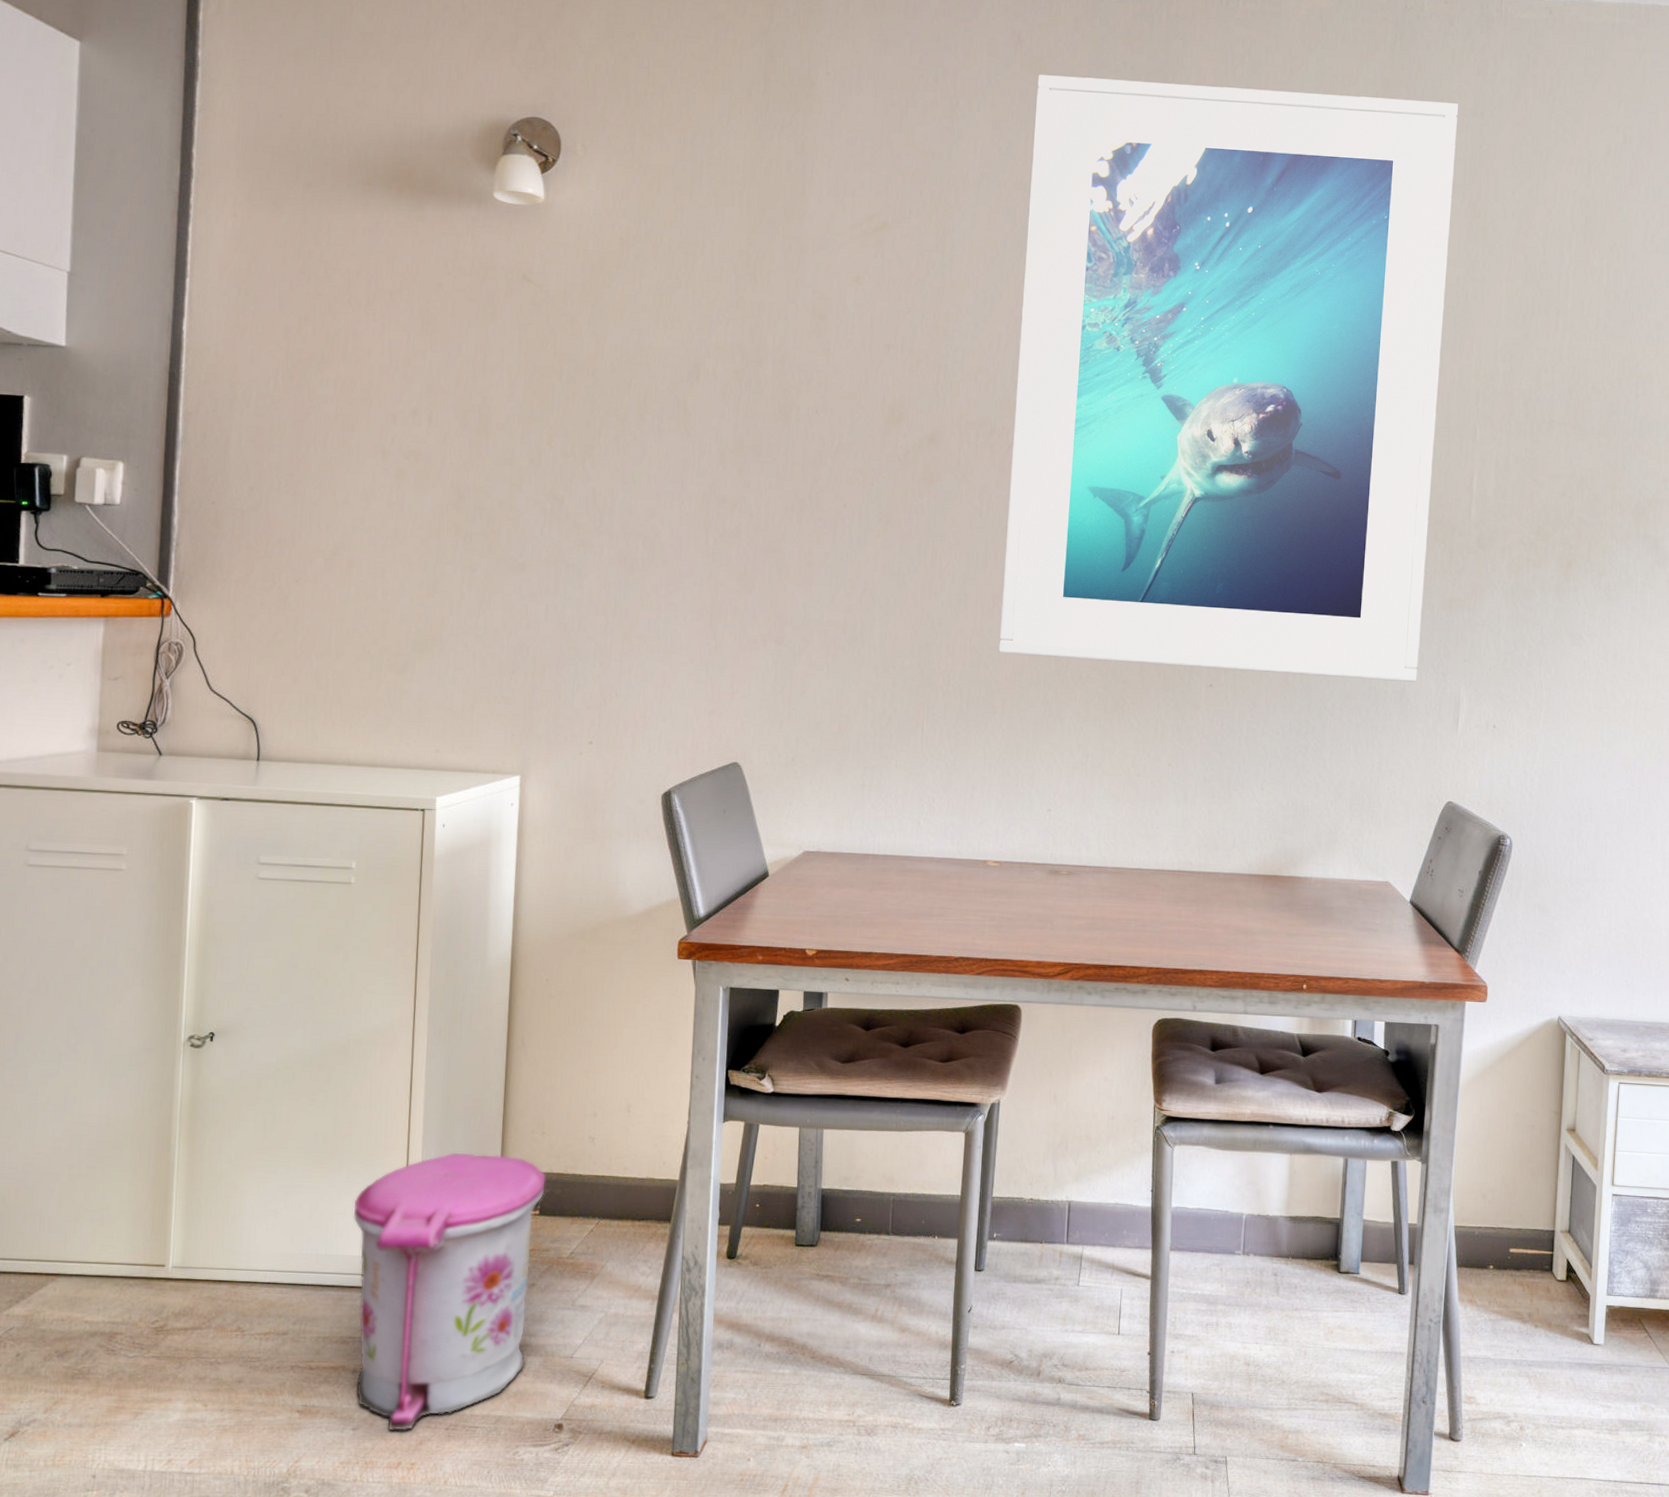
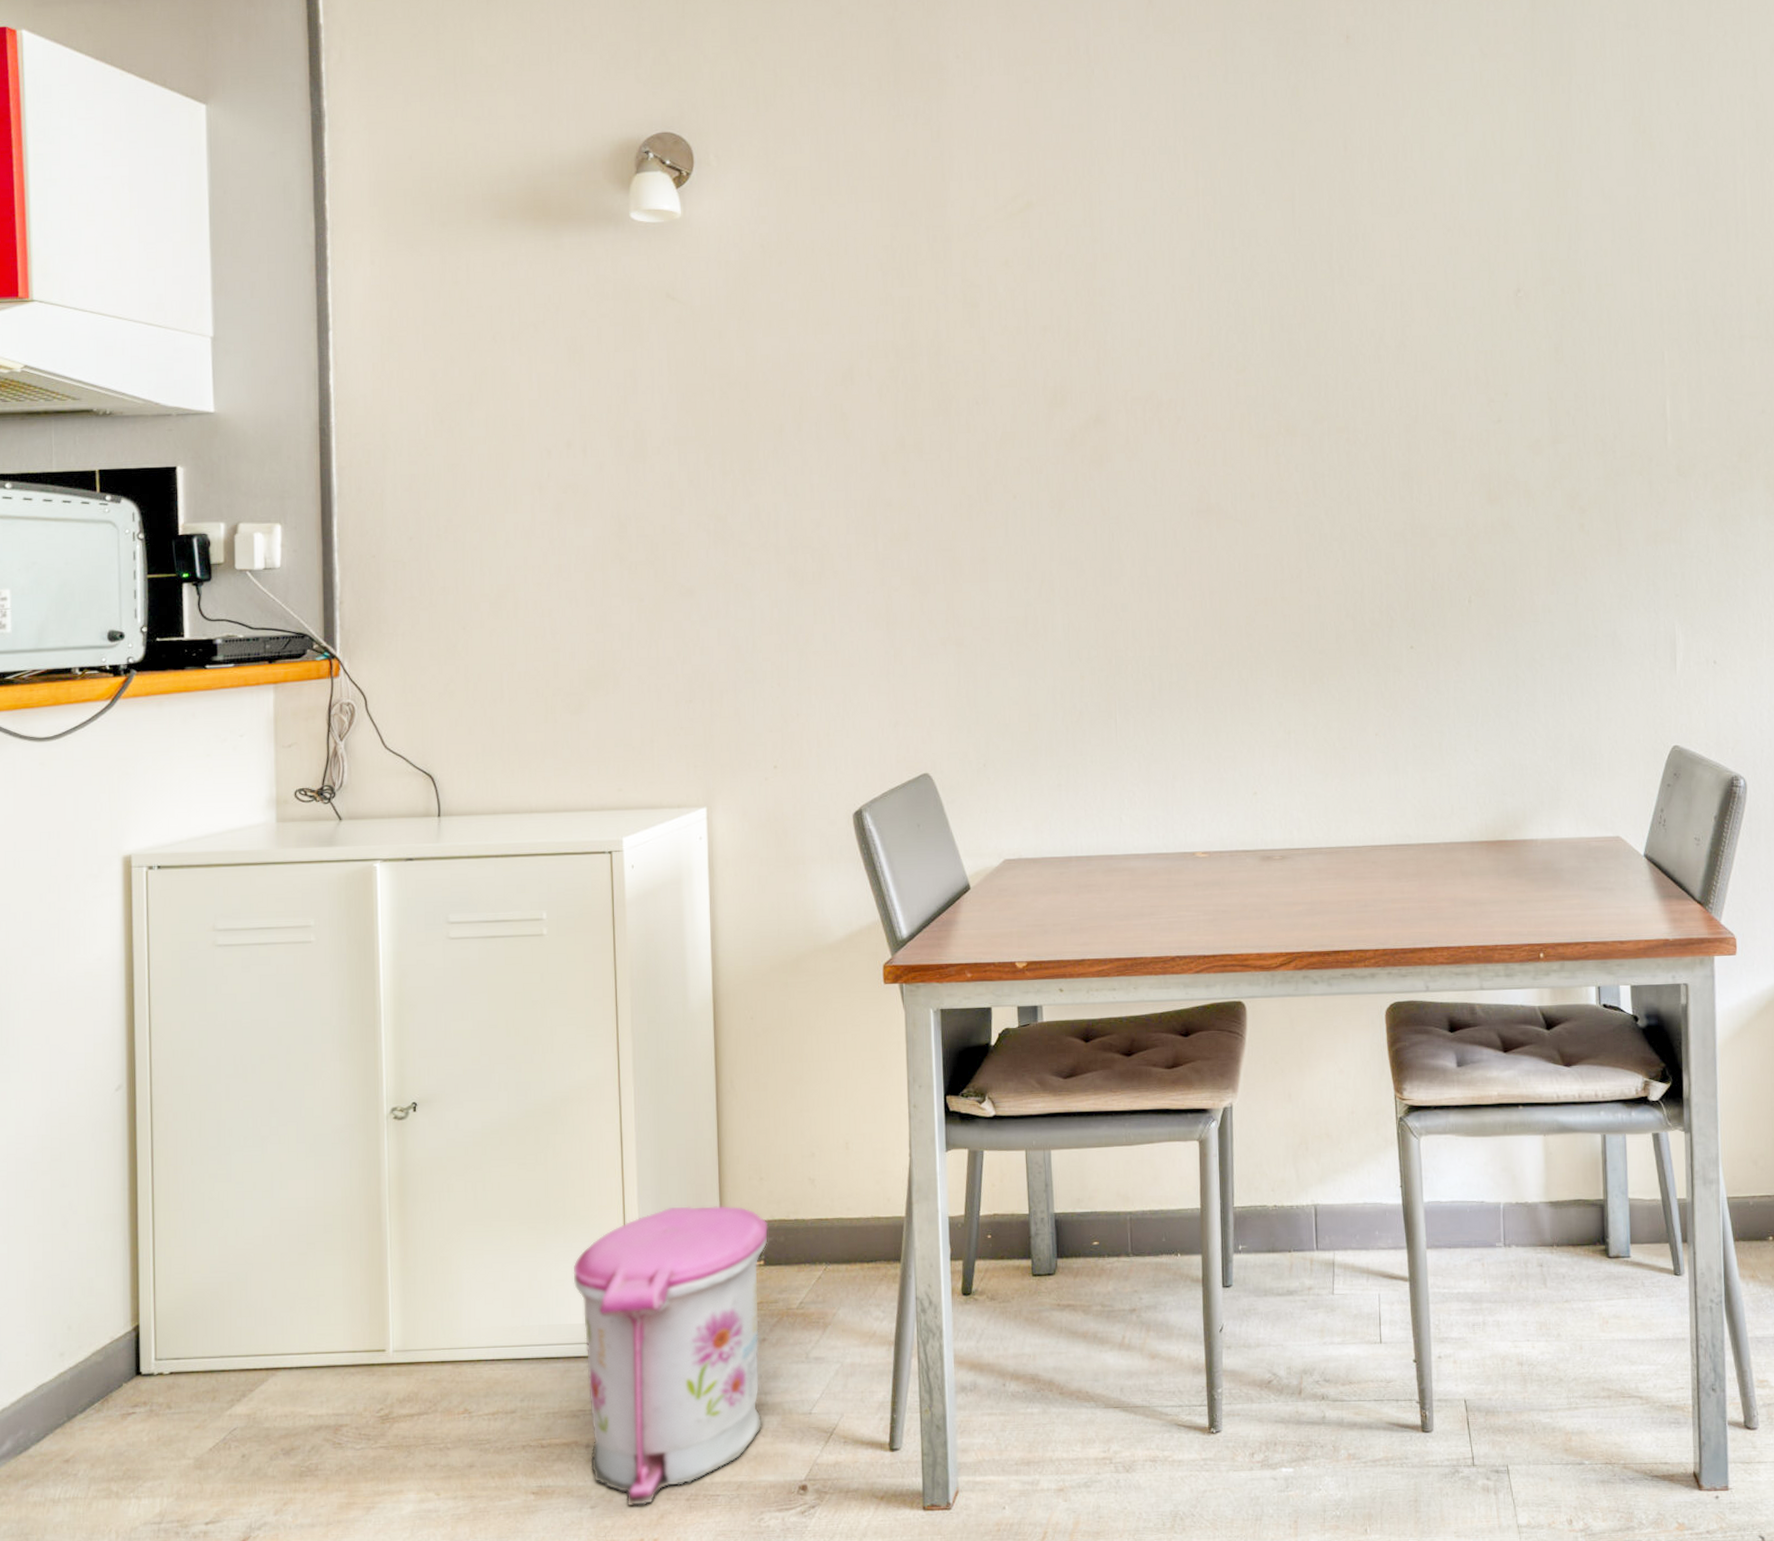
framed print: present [998,75,1459,682] -> none [1173,18,1628,635]

